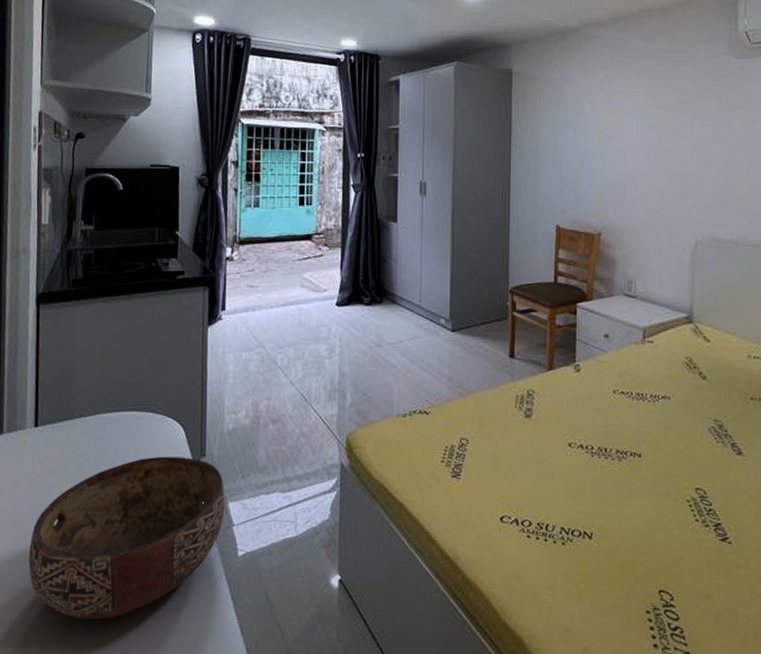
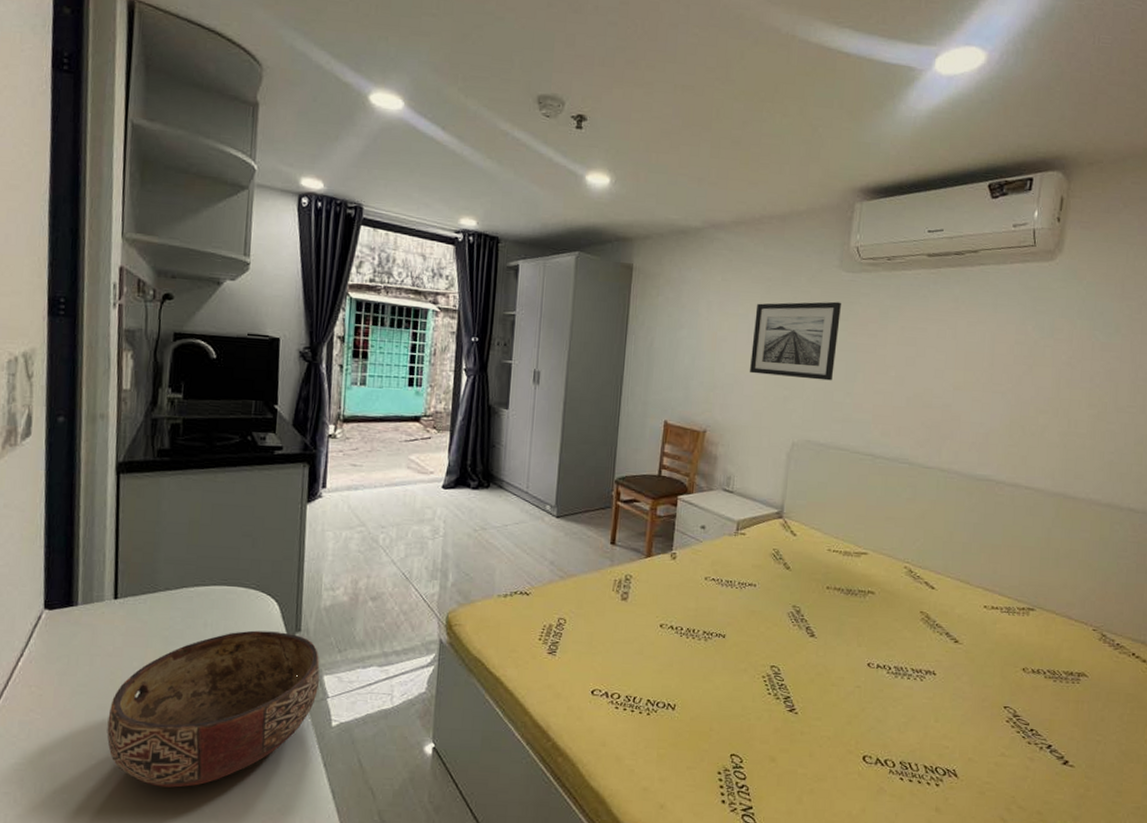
wall art: none [642,90,735,173] -> present [750,301,841,381]

